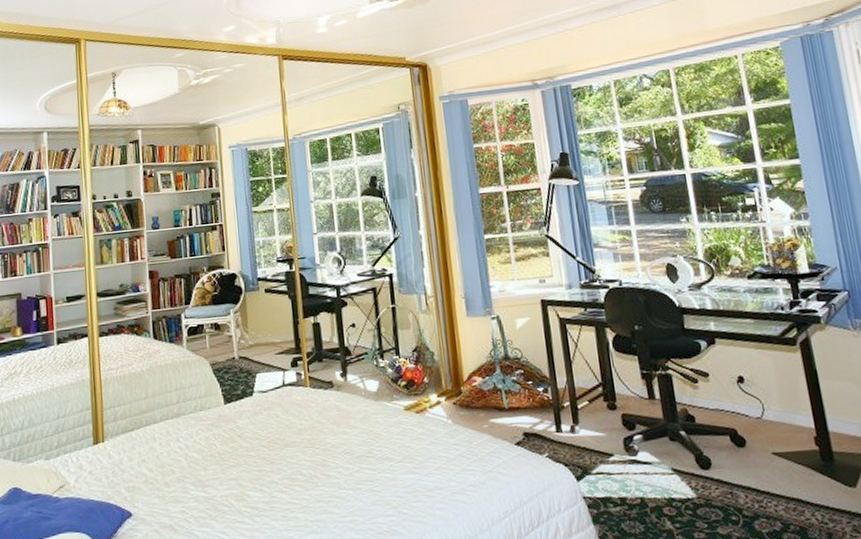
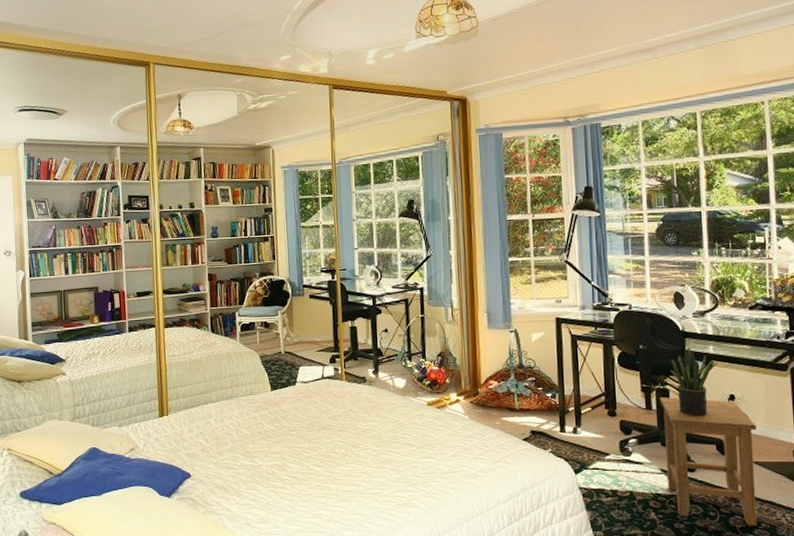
stool: none [663,383,785,530] -> present [660,397,757,527]
potted plant: none [670,325,721,404] -> present [670,347,718,416]

